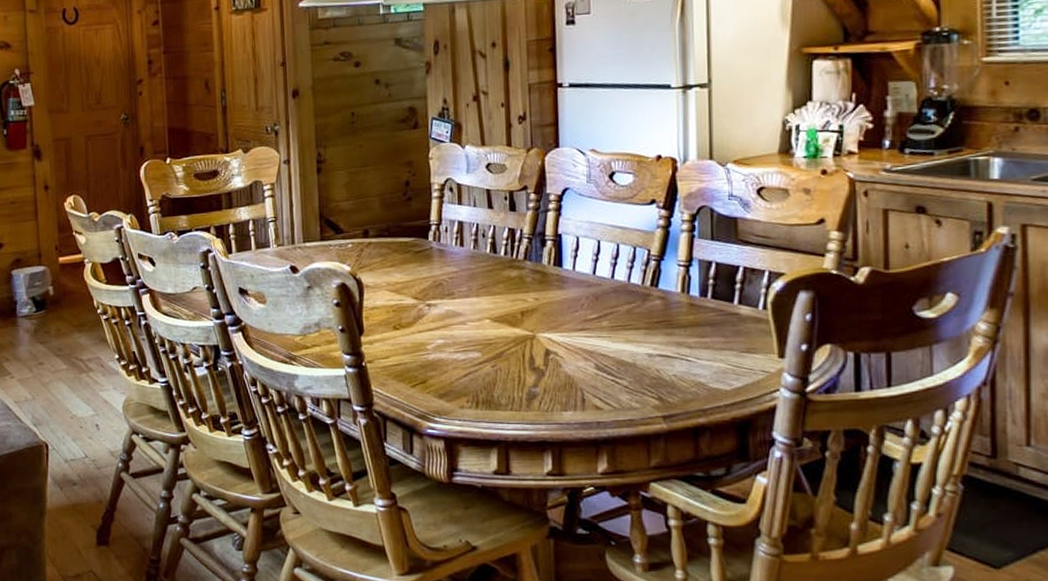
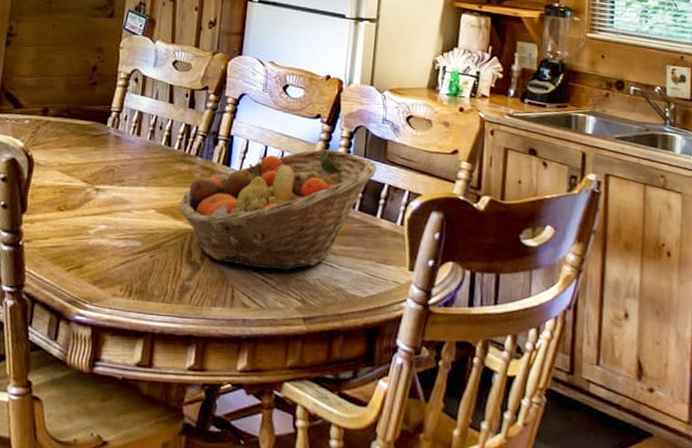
fruit basket: none [514,235,729,369] -> present [179,148,377,271]

